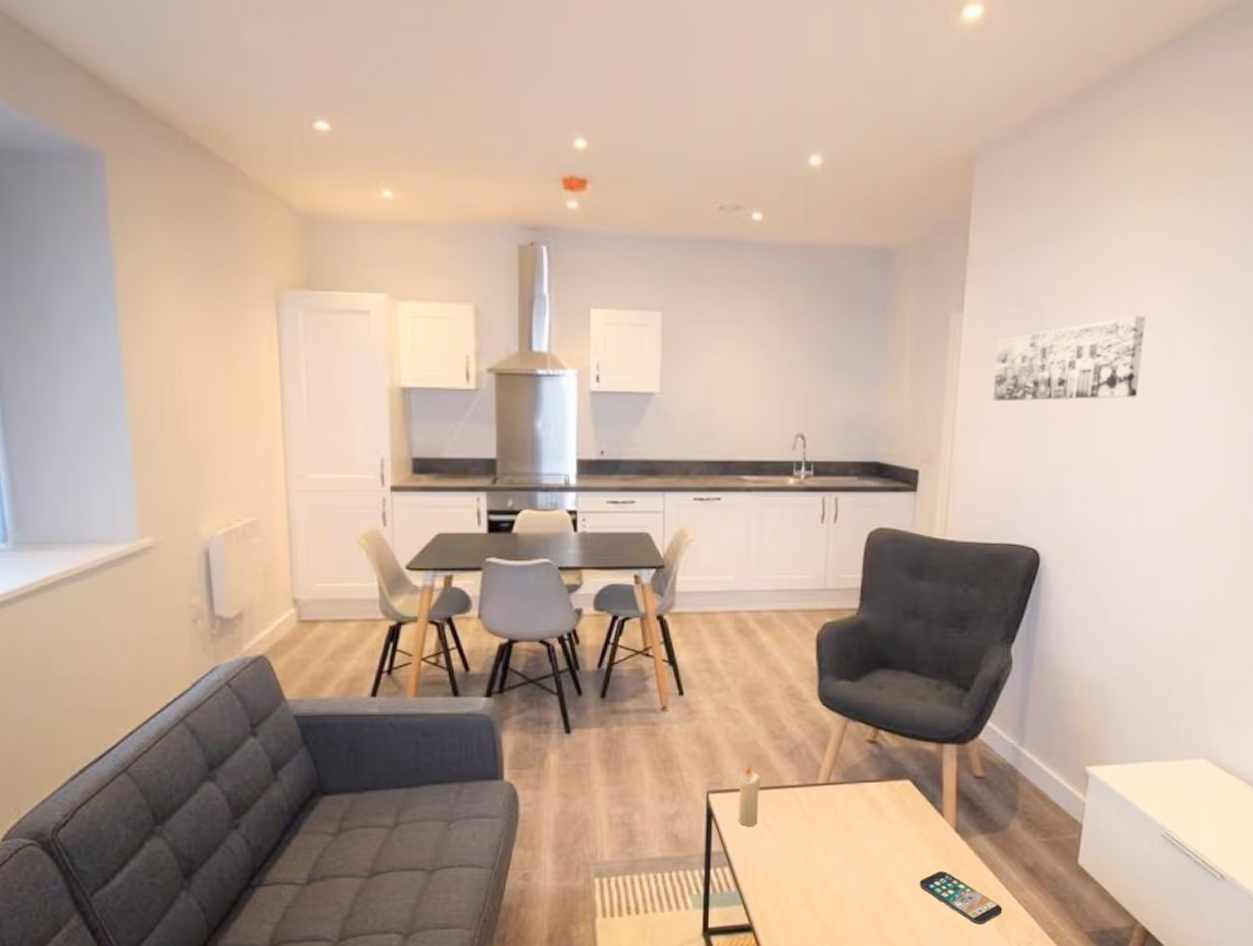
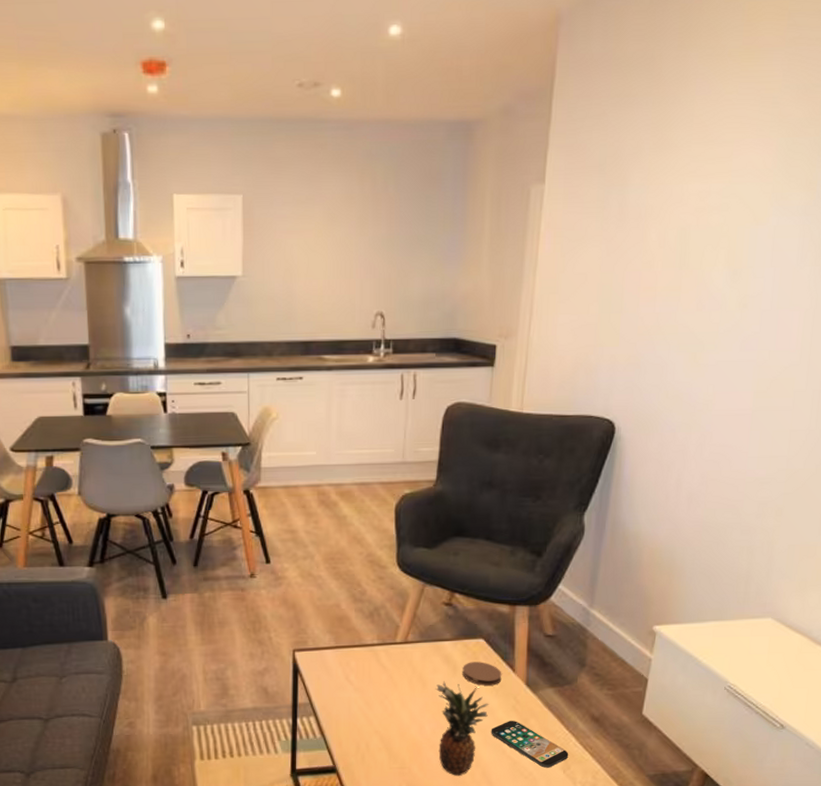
candle: present [738,765,761,827] -> none [322,626,343,681]
fruit: none [860,827,917,934] -> present [435,681,489,776]
coaster: none [888,805,930,832] -> present [462,662,502,686]
wall art: present [993,316,1146,402] -> none [572,180,734,274]

